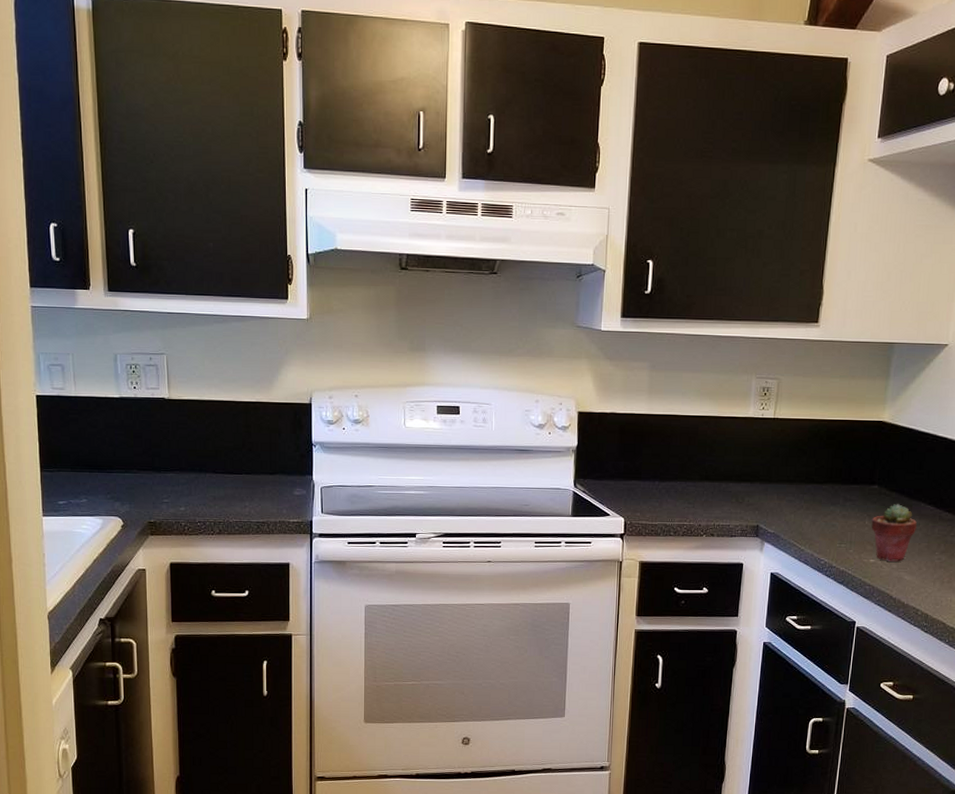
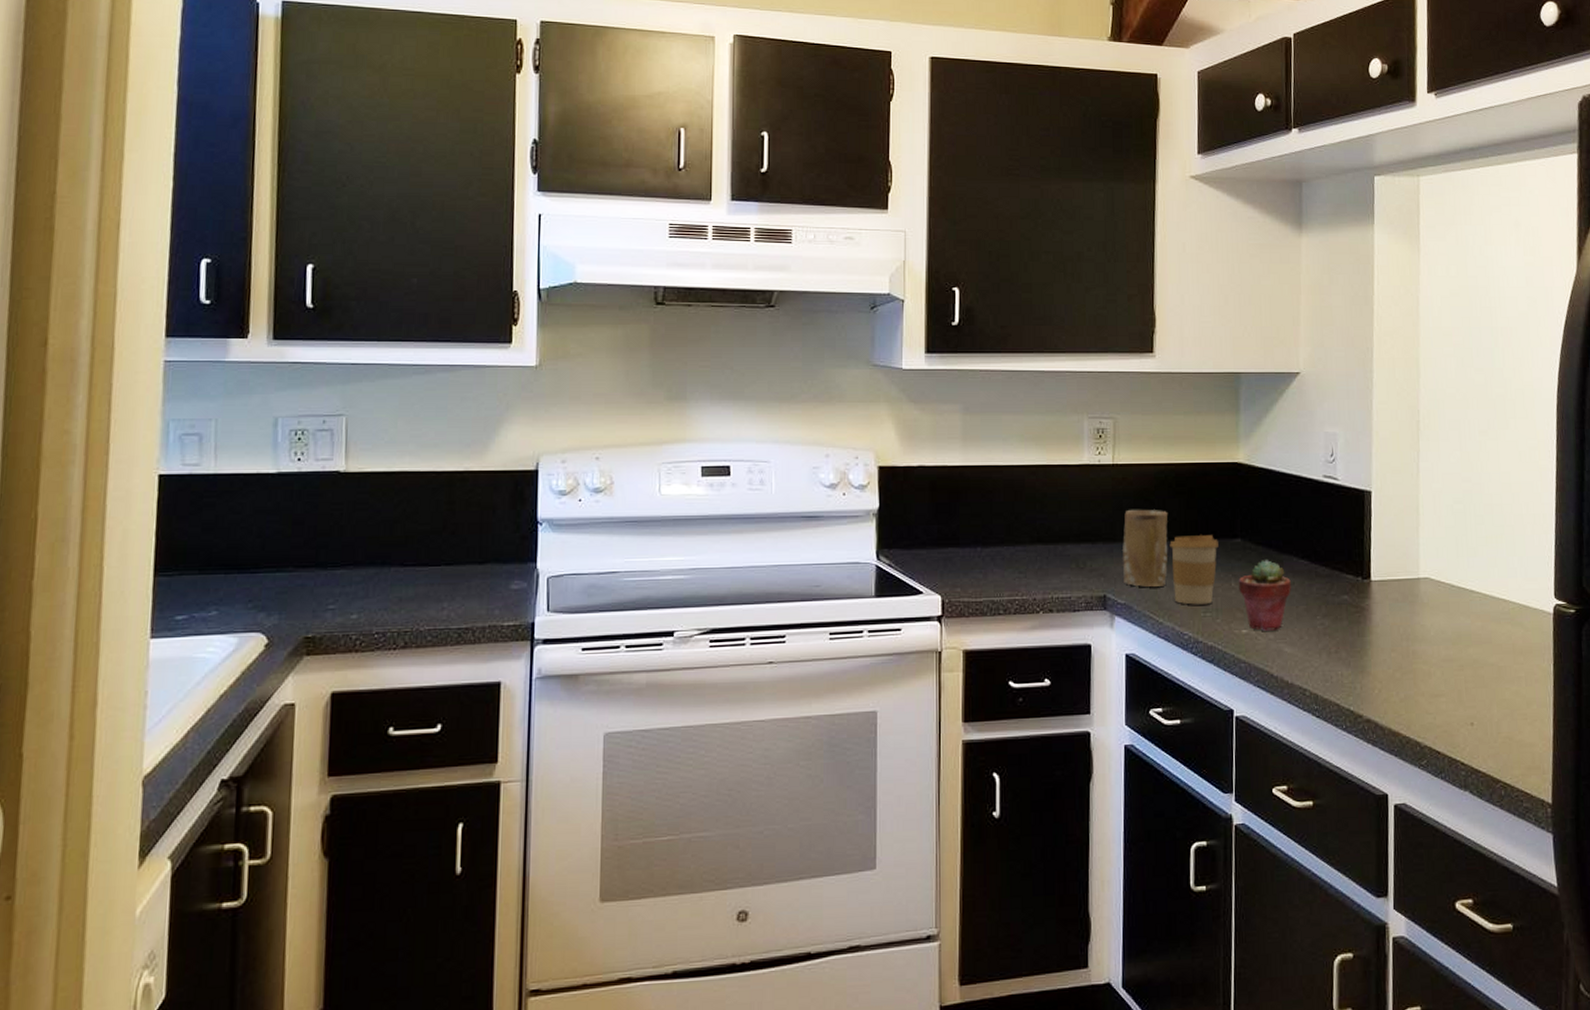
mug: none [774,456,818,521] -> present [1123,509,1168,587]
coffee cup: none [815,480,858,538] -> present [1169,535,1219,605]

